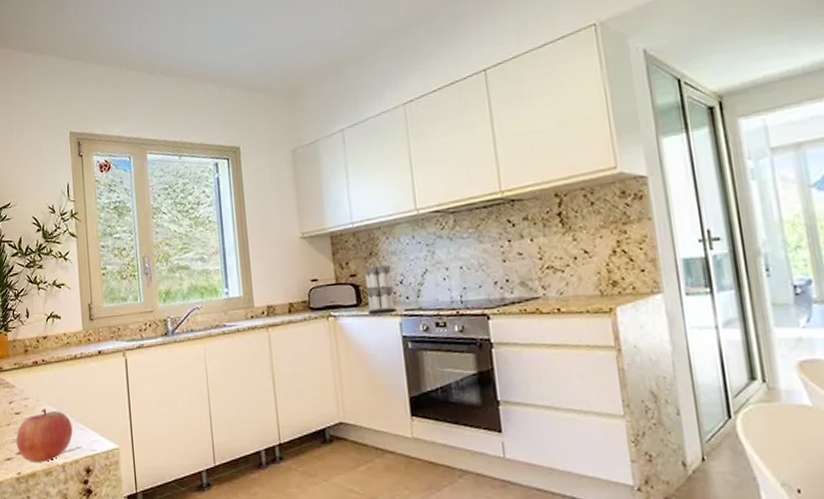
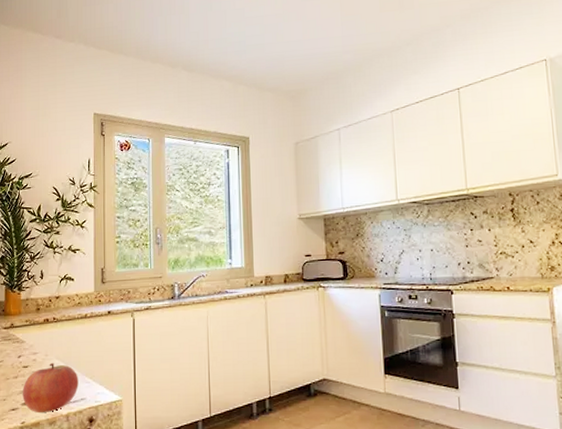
spice rack: present [364,258,396,315] -> none [351,239,376,287]

